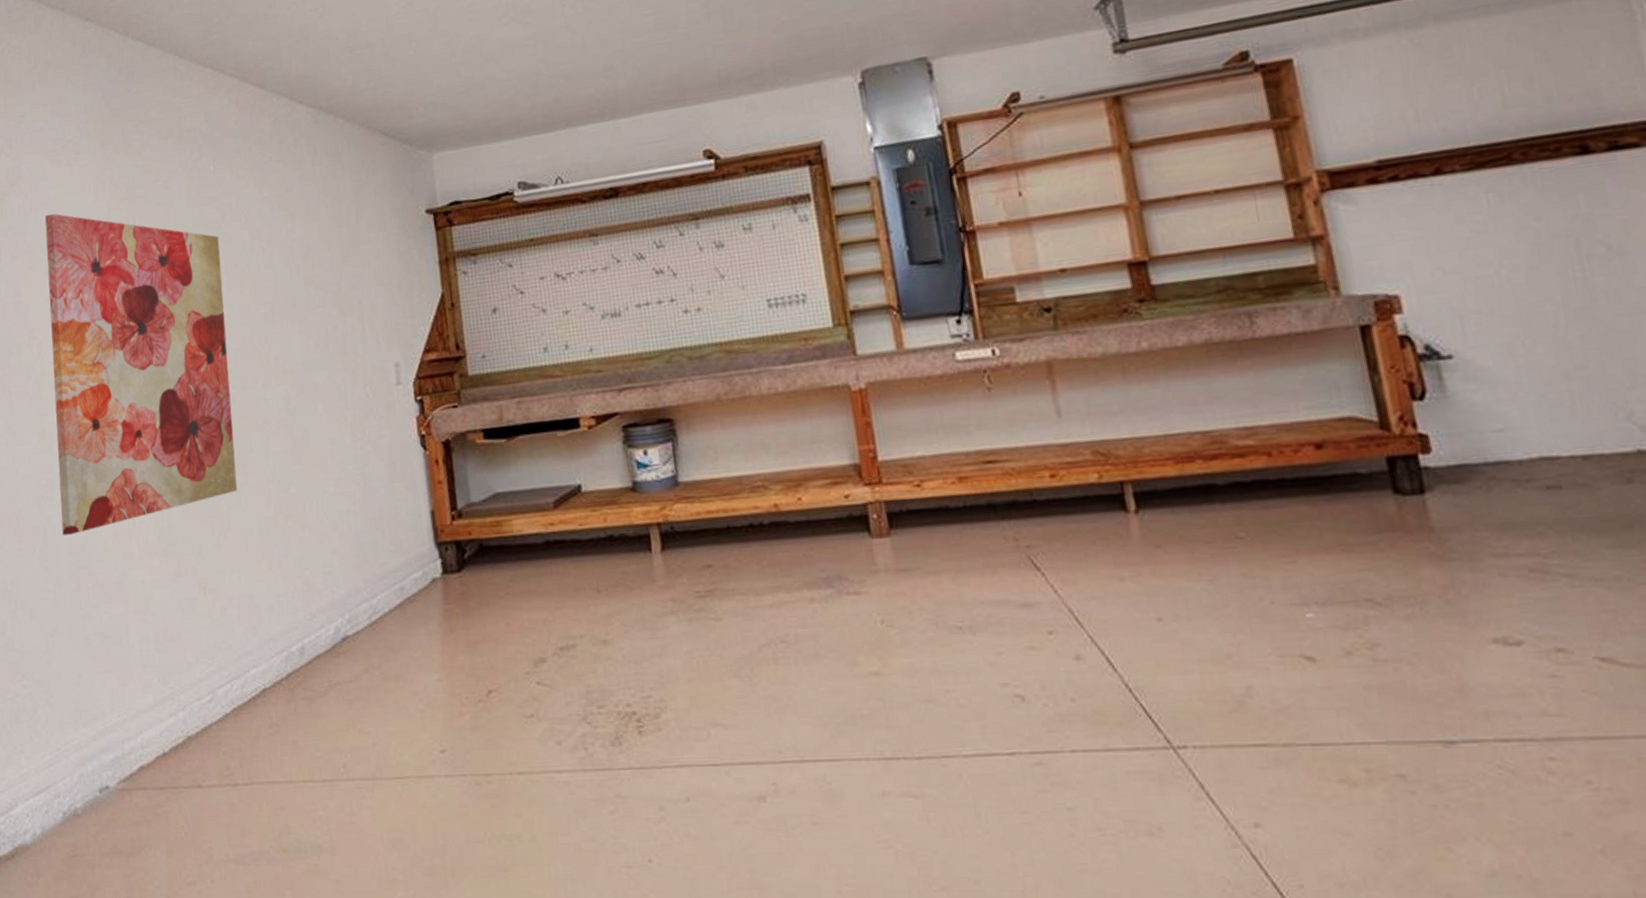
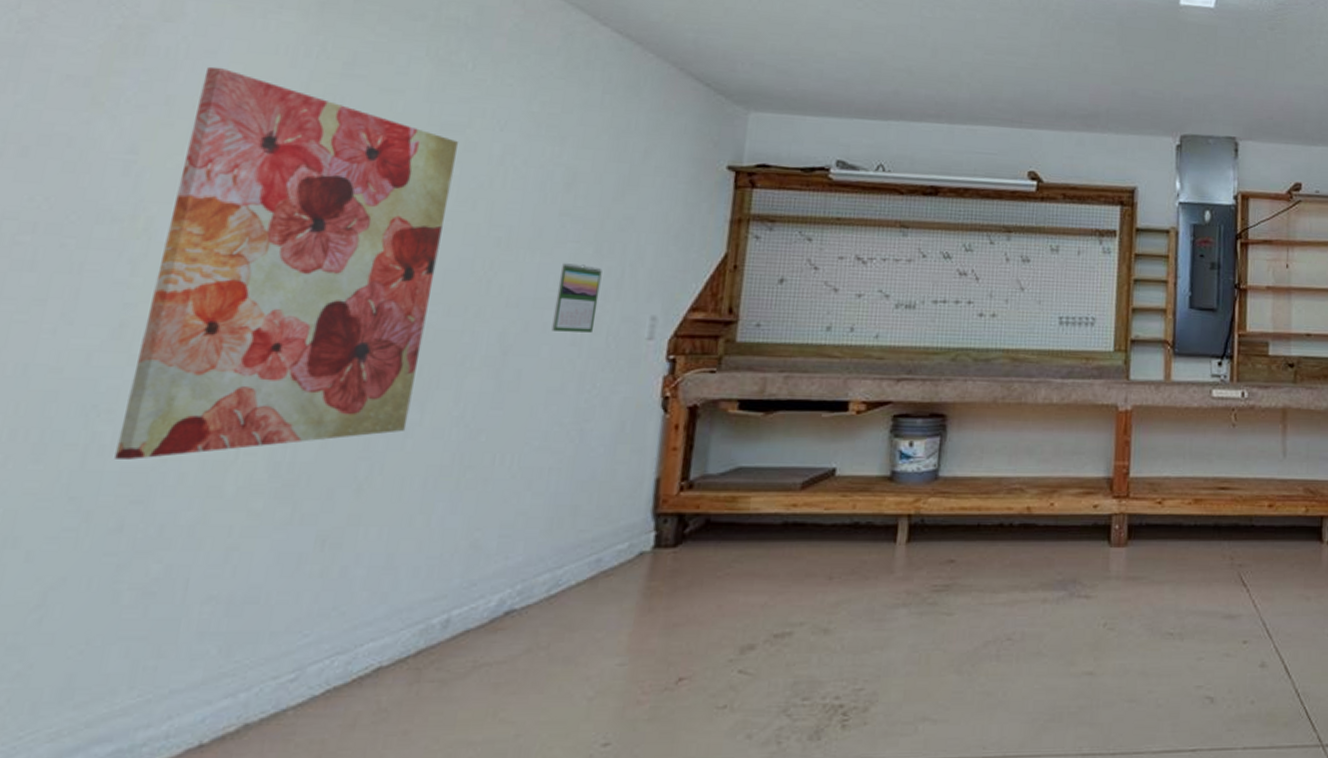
calendar: none [316,325,353,389] -> present [551,262,602,333]

